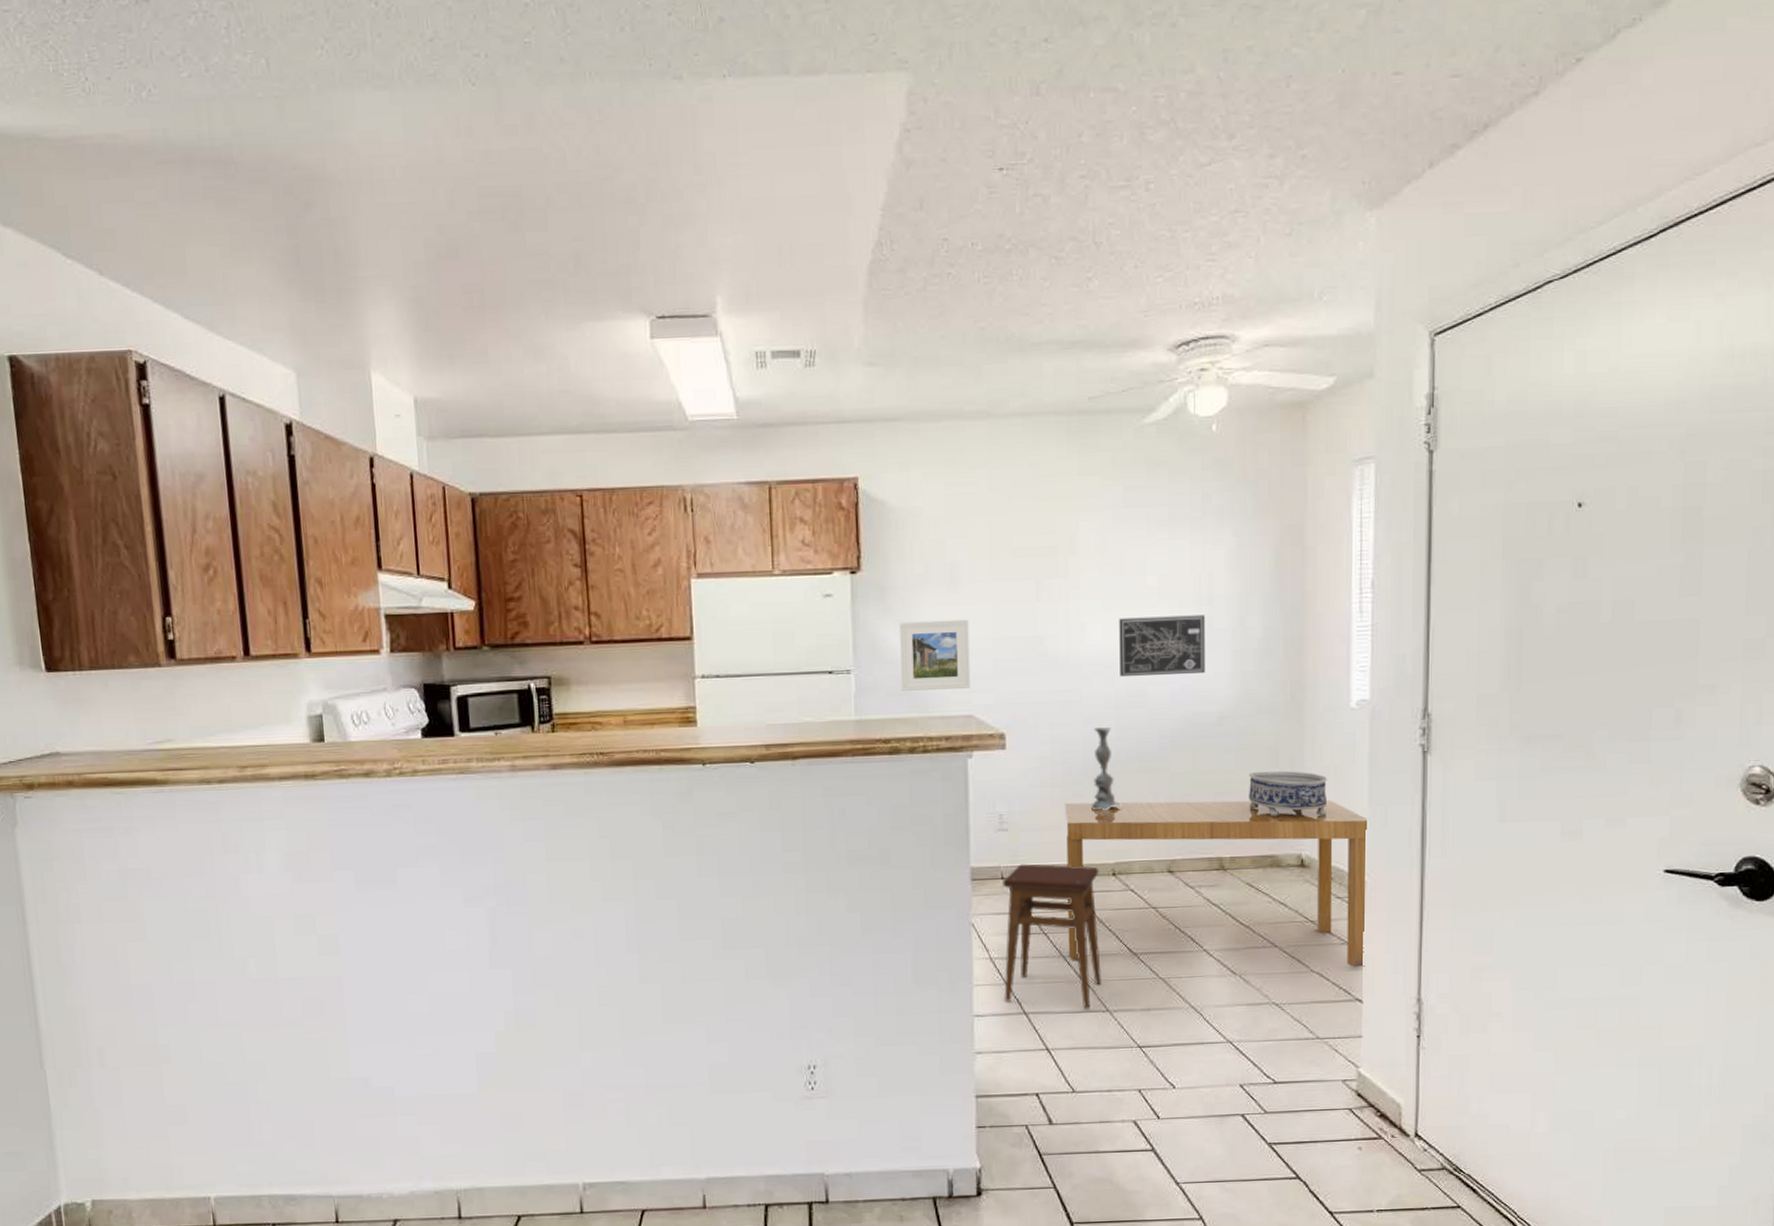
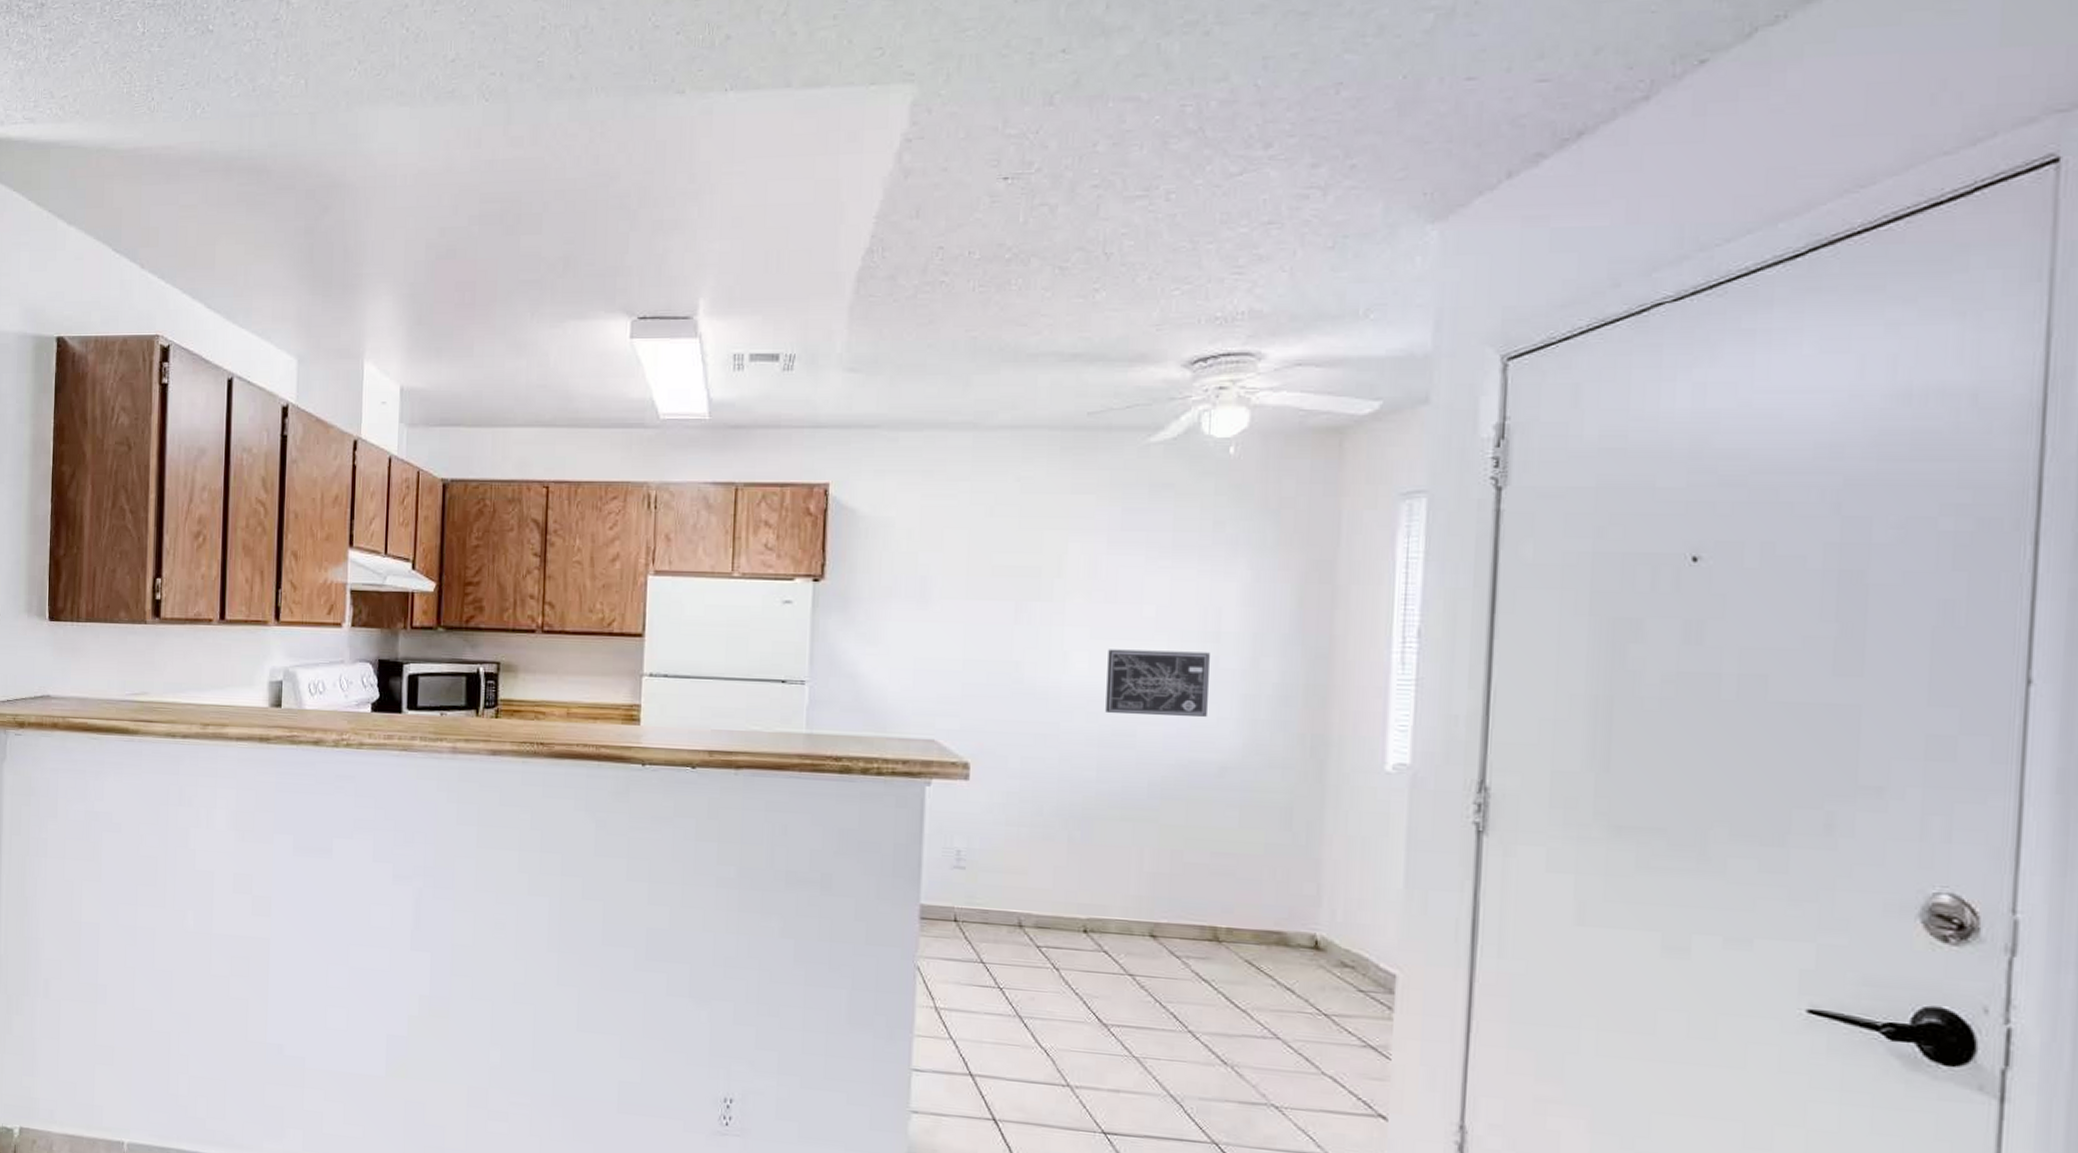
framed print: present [899,619,971,691] -> none [858,635,938,711]
stool: present [1003,864,1101,1009] -> none [948,907,1068,1081]
dining table: present [1064,800,1370,967] -> none [1026,846,1405,1078]
candlestick: present [1090,726,1124,810] -> none [1062,765,1102,858]
decorative bowl: present [1249,770,1328,816] -> none [1253,833,1353,893]

